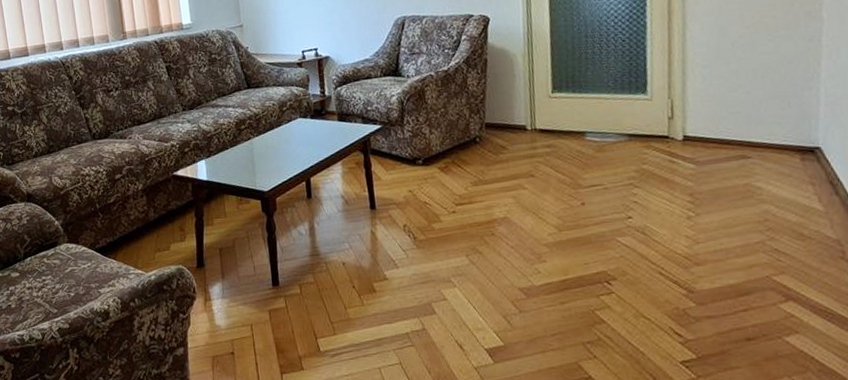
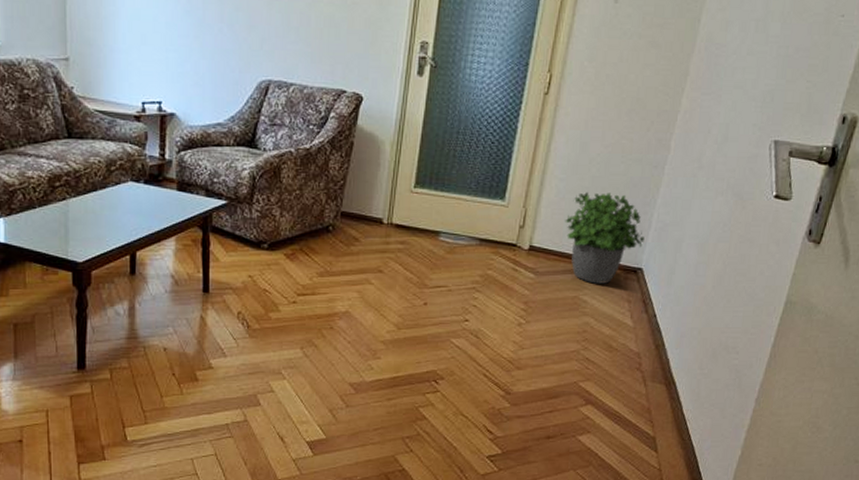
potted plant: none [717,72,816,169] -> present [565,192,644,284]

